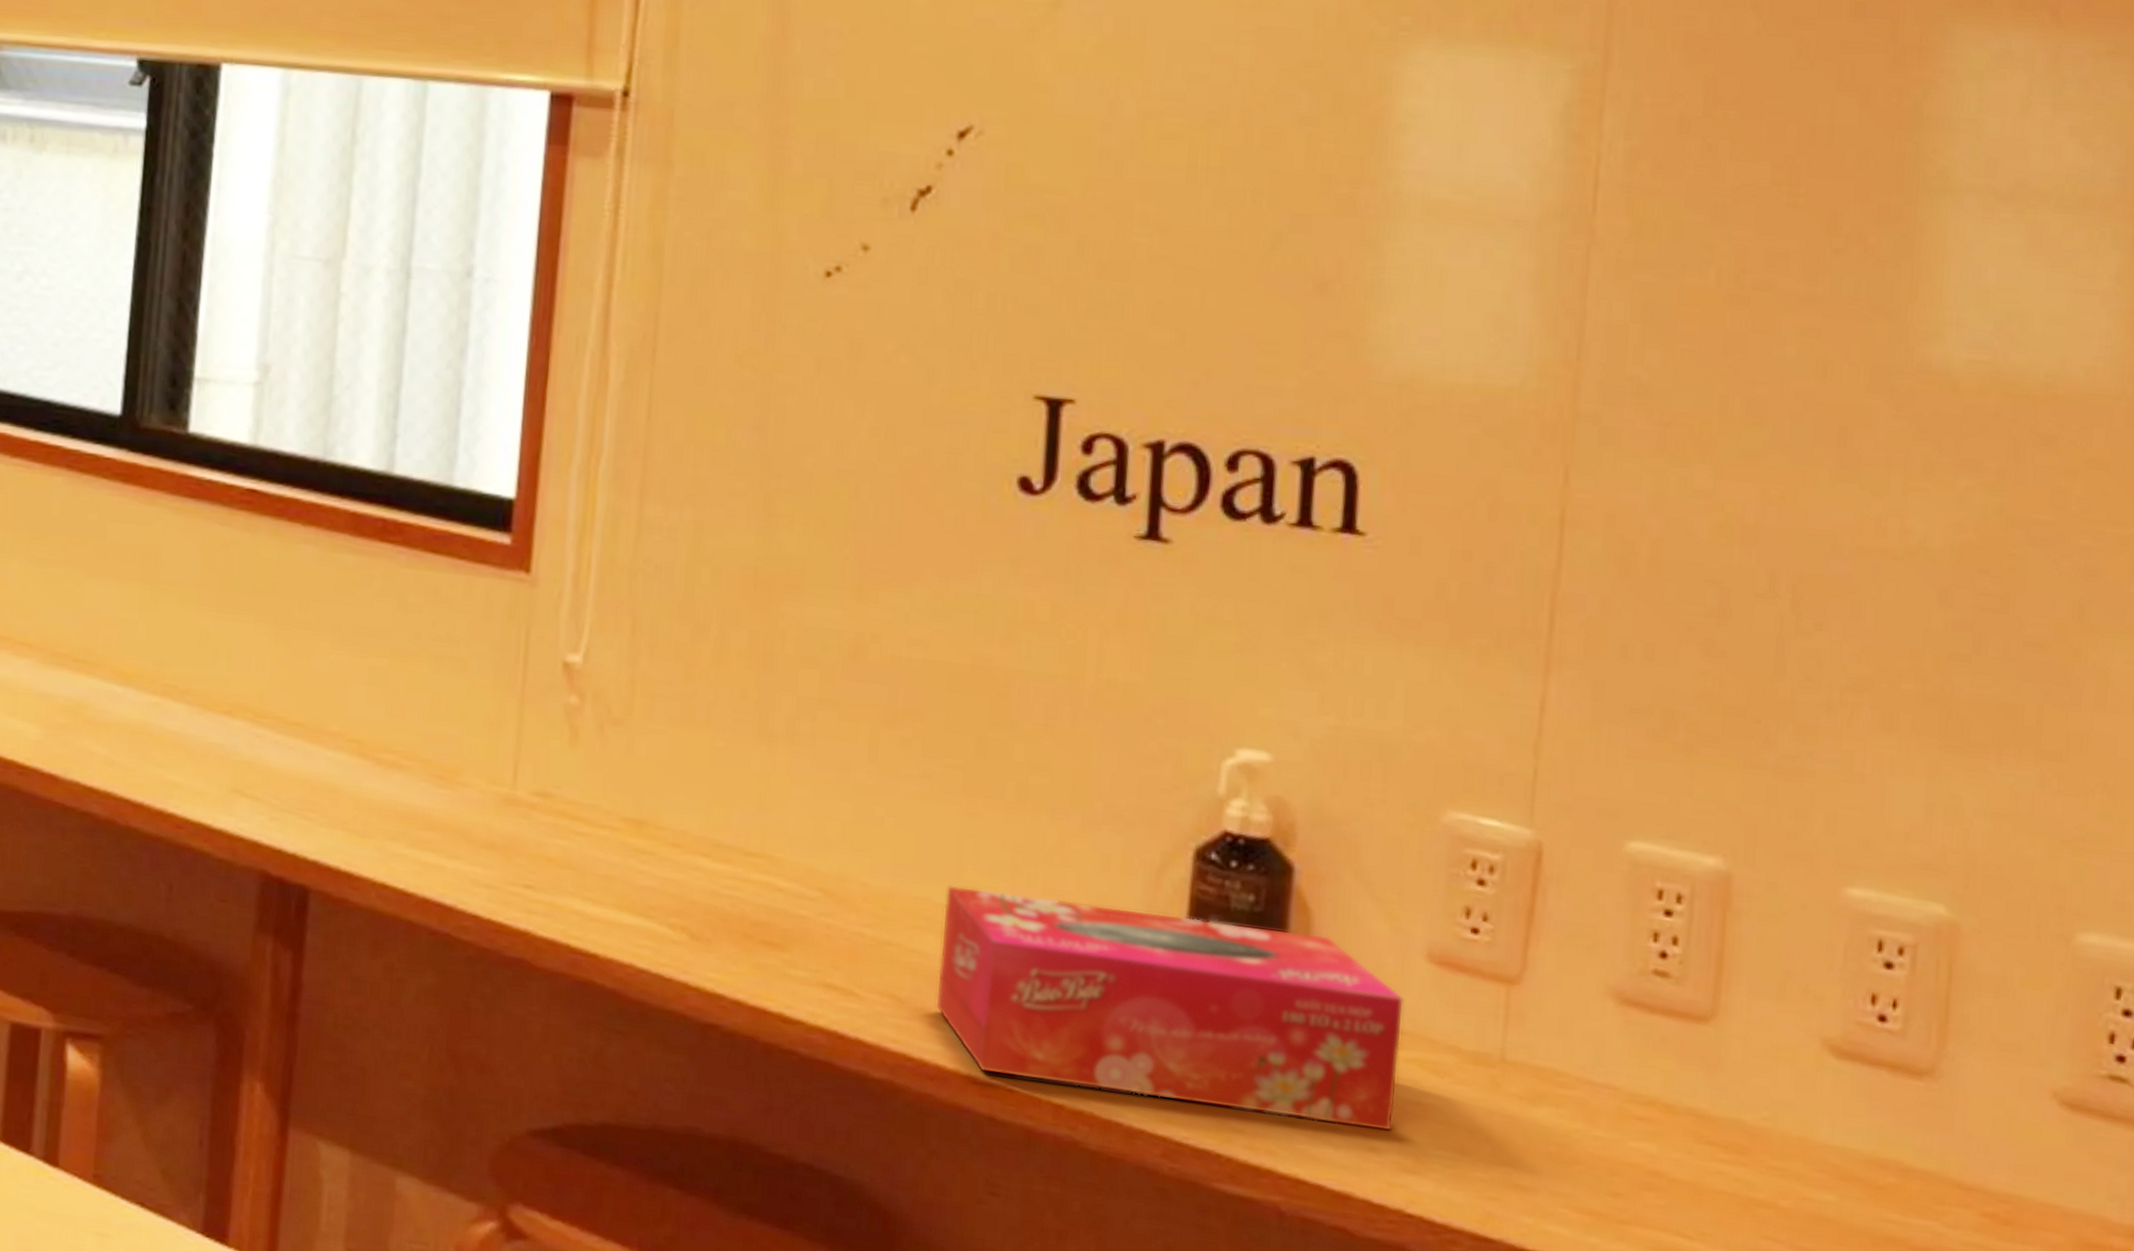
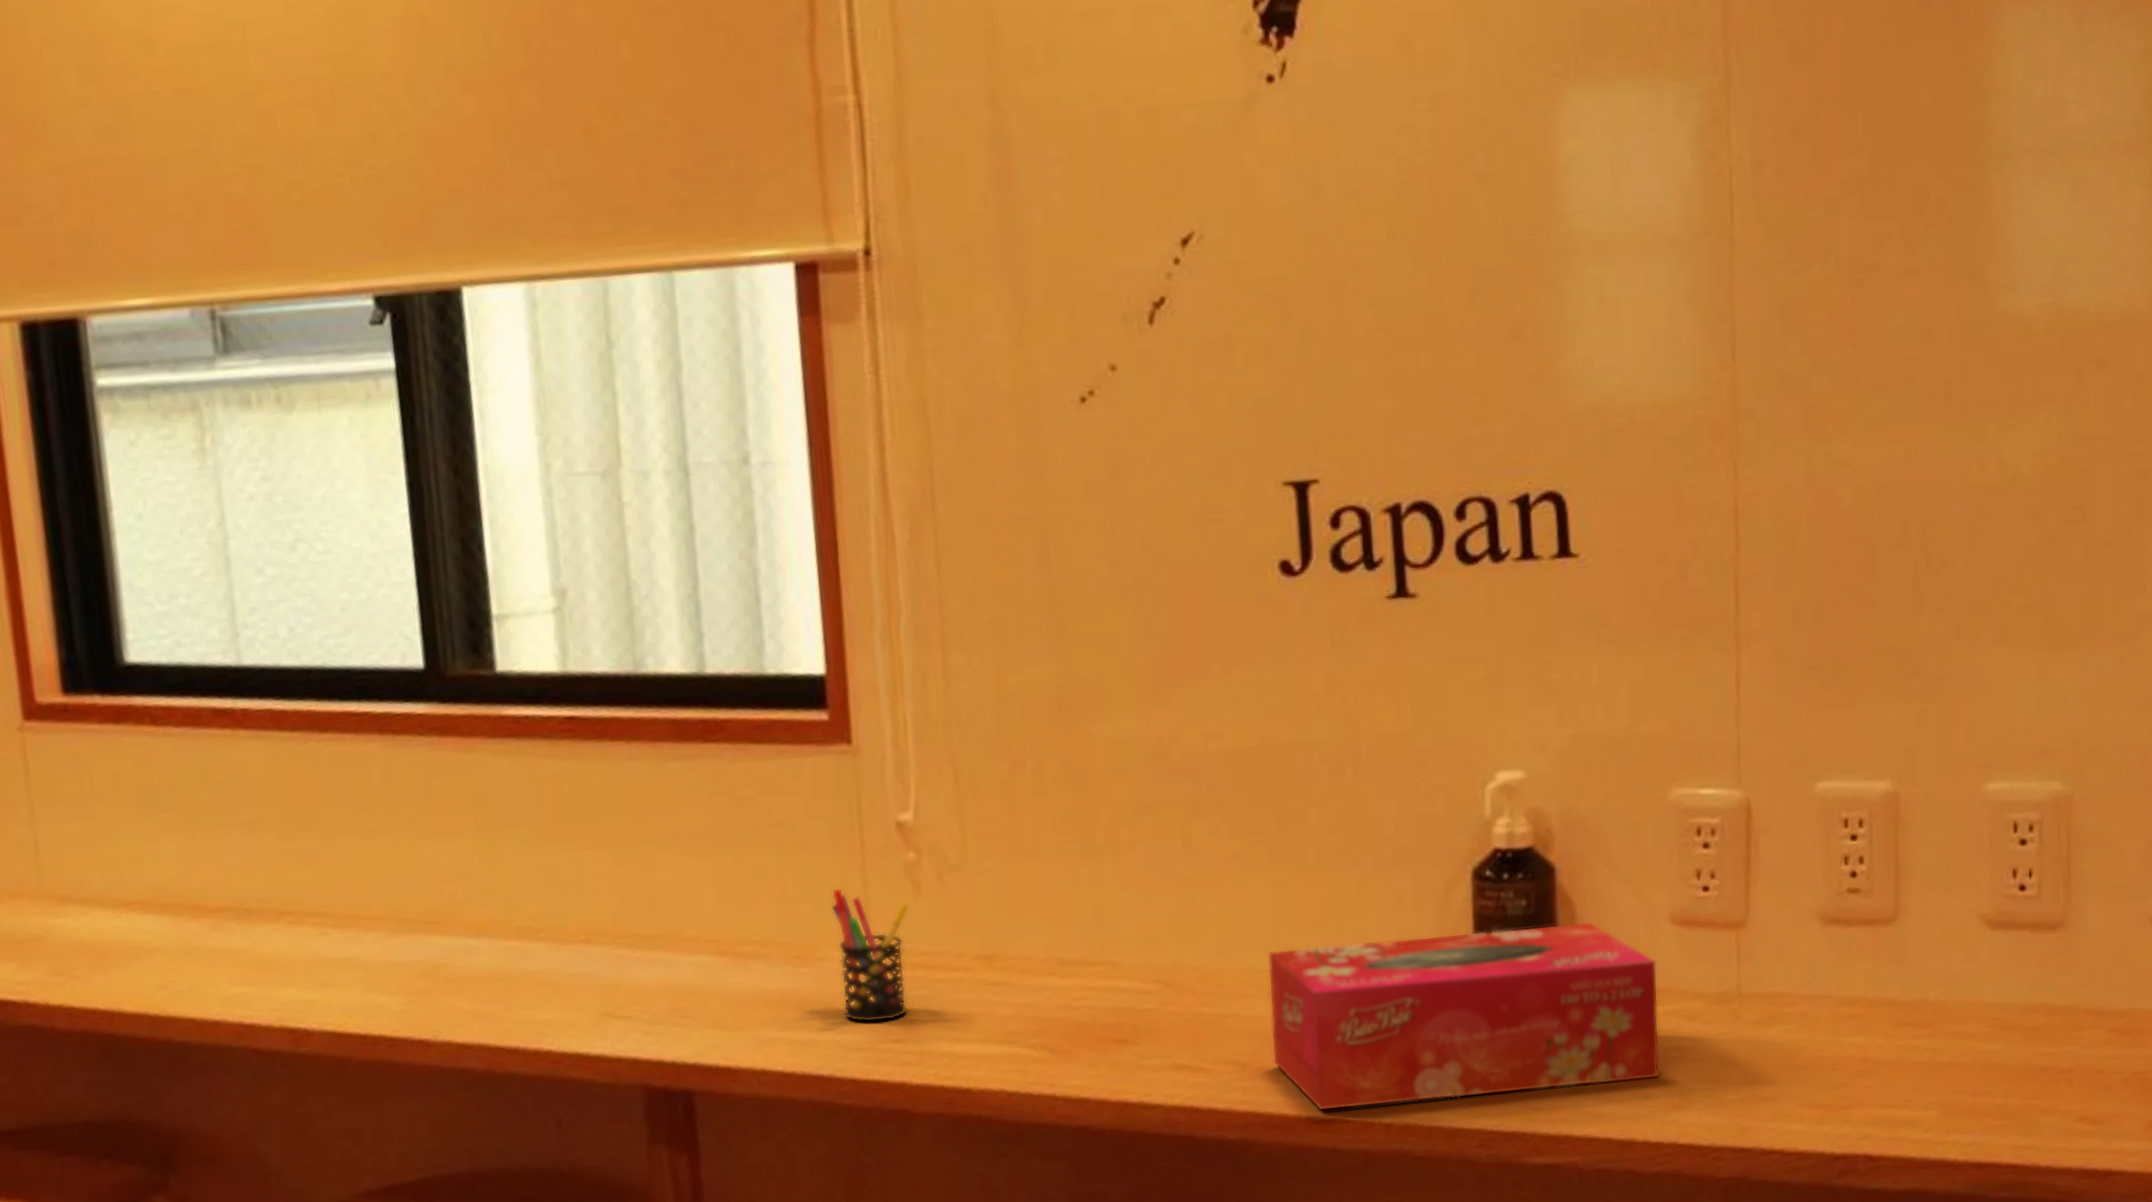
pen holder: none [476,715,564,864] -> present [831,888,910,1023]

